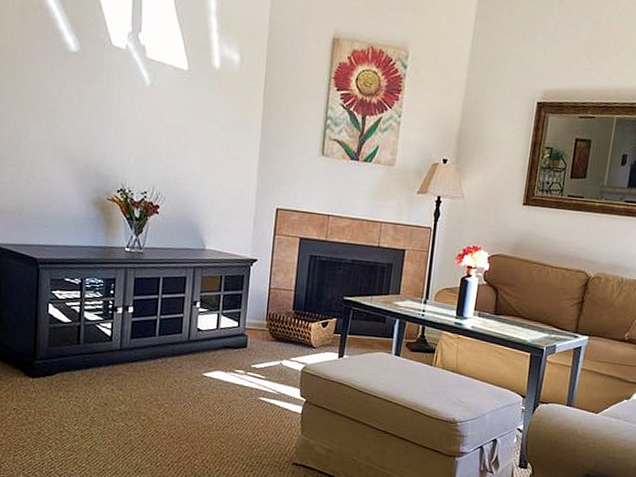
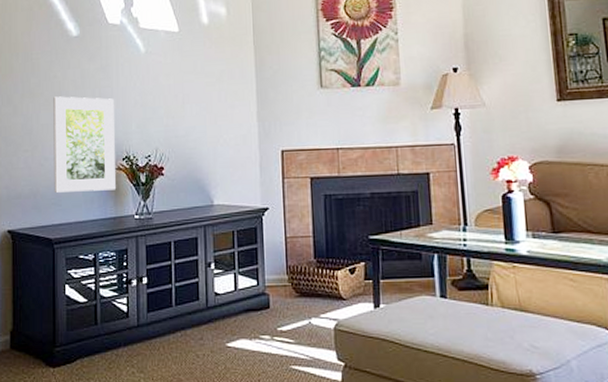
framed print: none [41,113,112,221] -> present [53,96,116,193]

